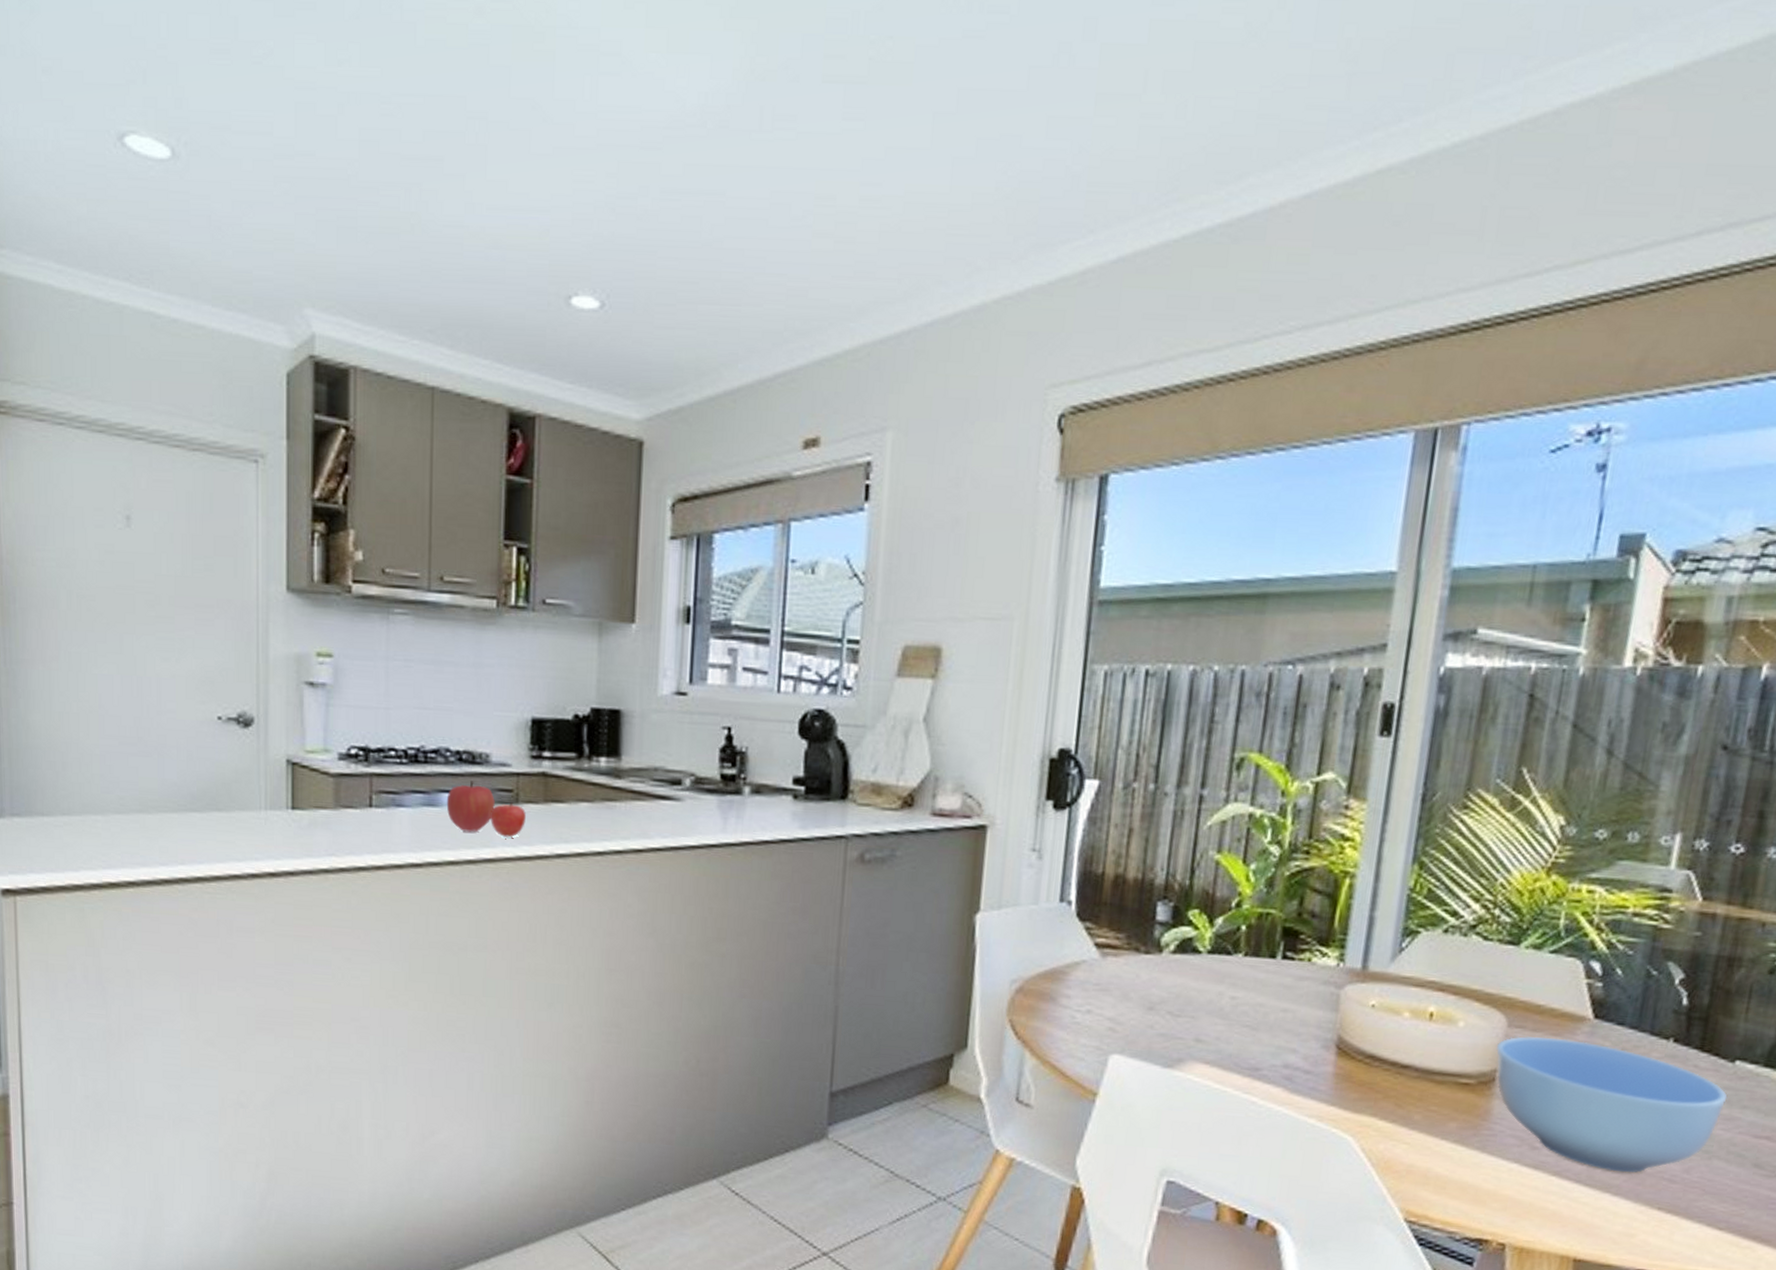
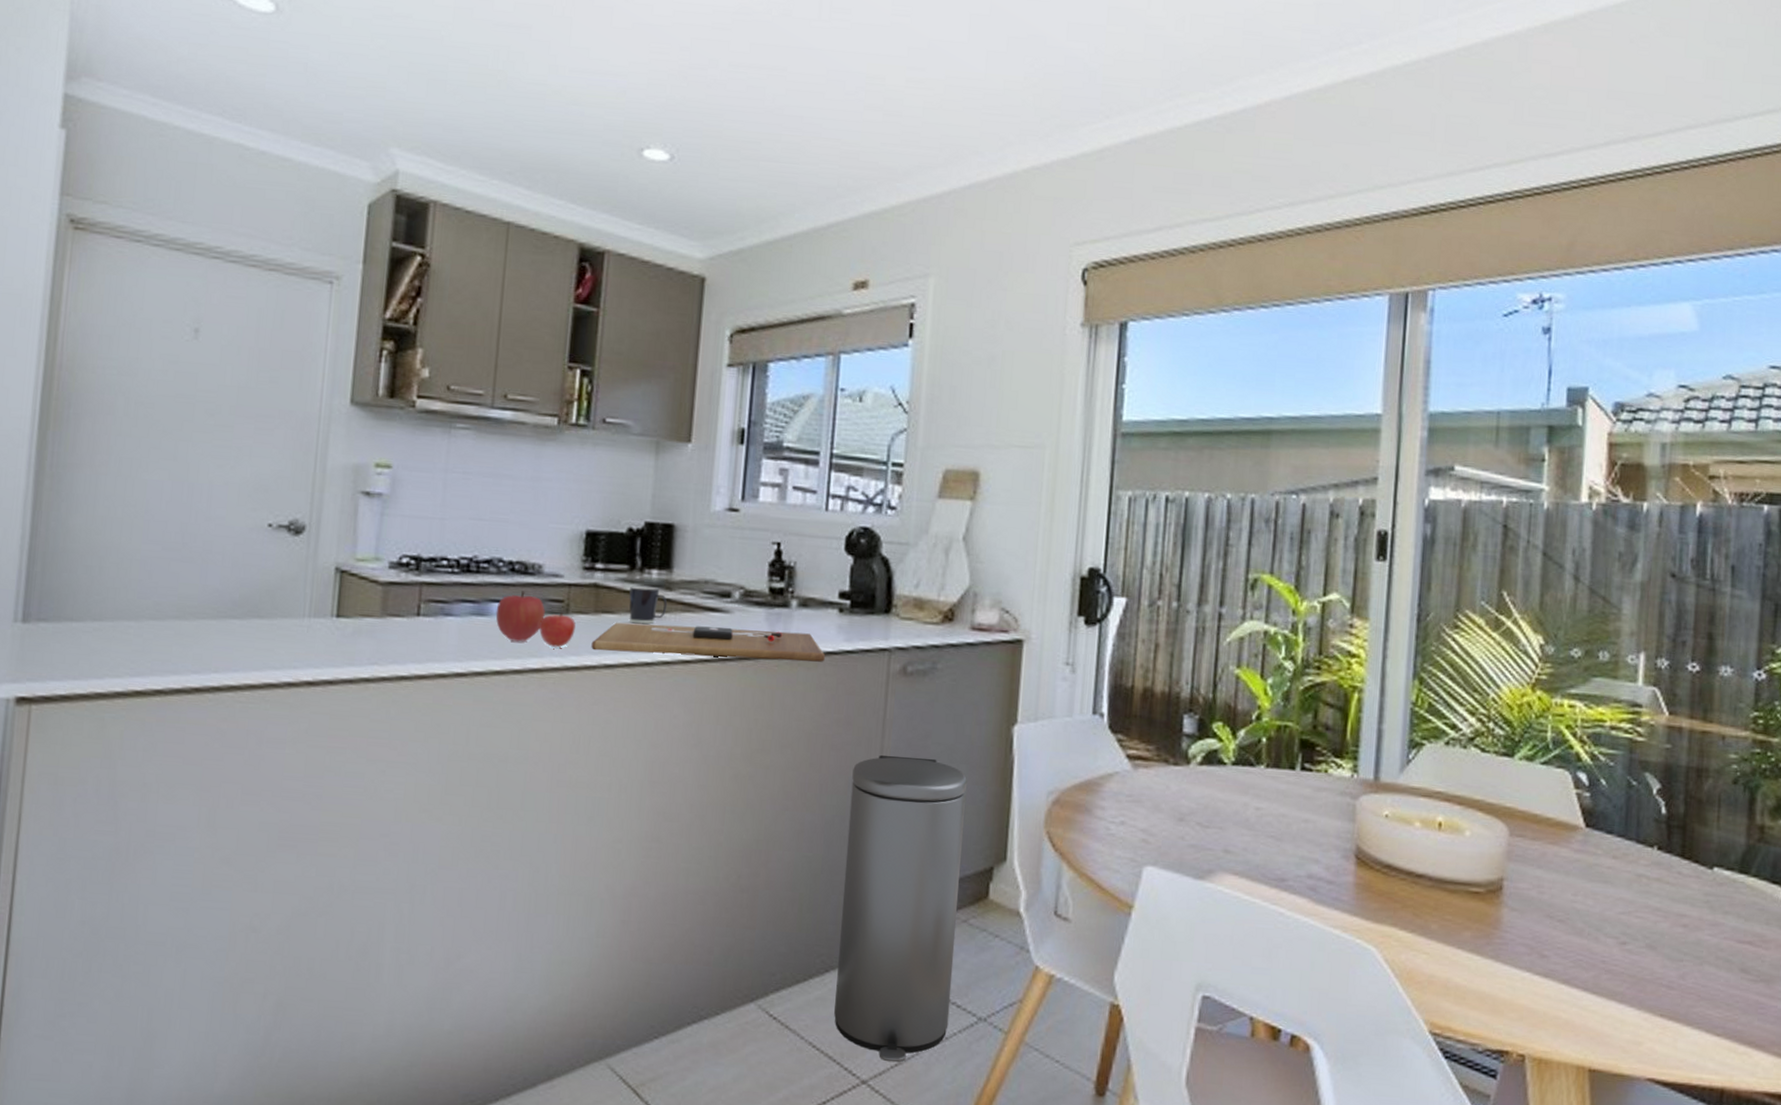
cutting board: none [543,811,781,850] -> present [591,622,826,662]
mug: none [578,774,617,813] -> present [629,586,668,624]
pedal bin: none [795,943,927,1237] -> present [834,754,967,1063]
bowl: present [1495,1036,1728,1173] -> none [1500,845,1710,980]

